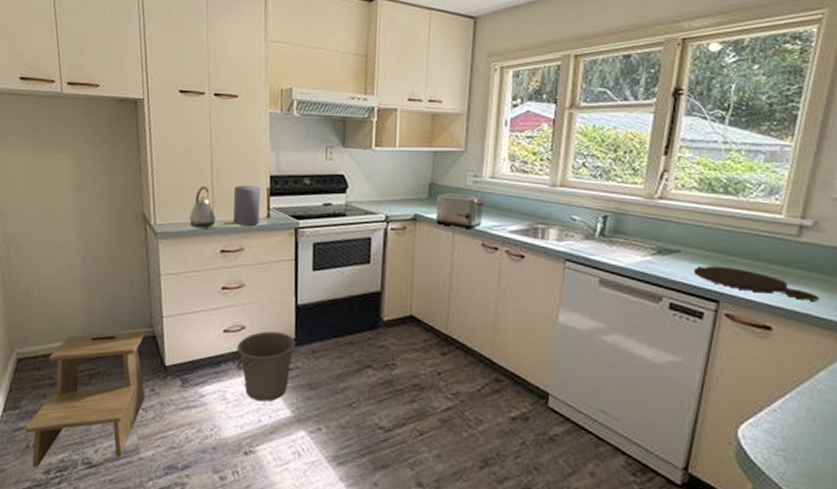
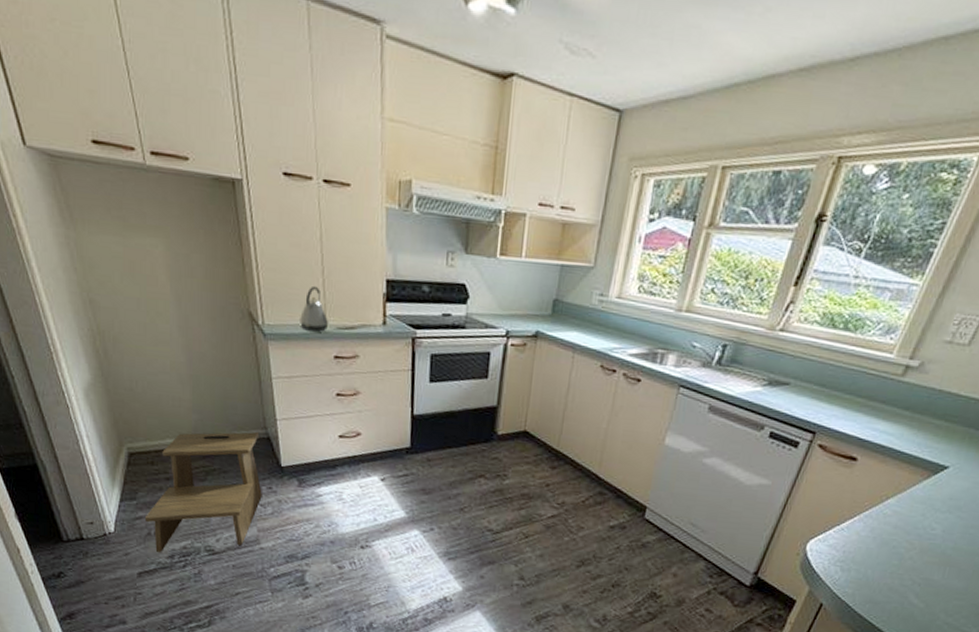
canister: present [233,185,261,227] -> none [346,287,376,333]
bucket: present [236,331,296,402] -> none [352,438,411,503]
toaster: present [435,192,485,229] -> none [557,310,609,350]
cutting board: present [695,265,821,302] -> none [799,399,907,438]

